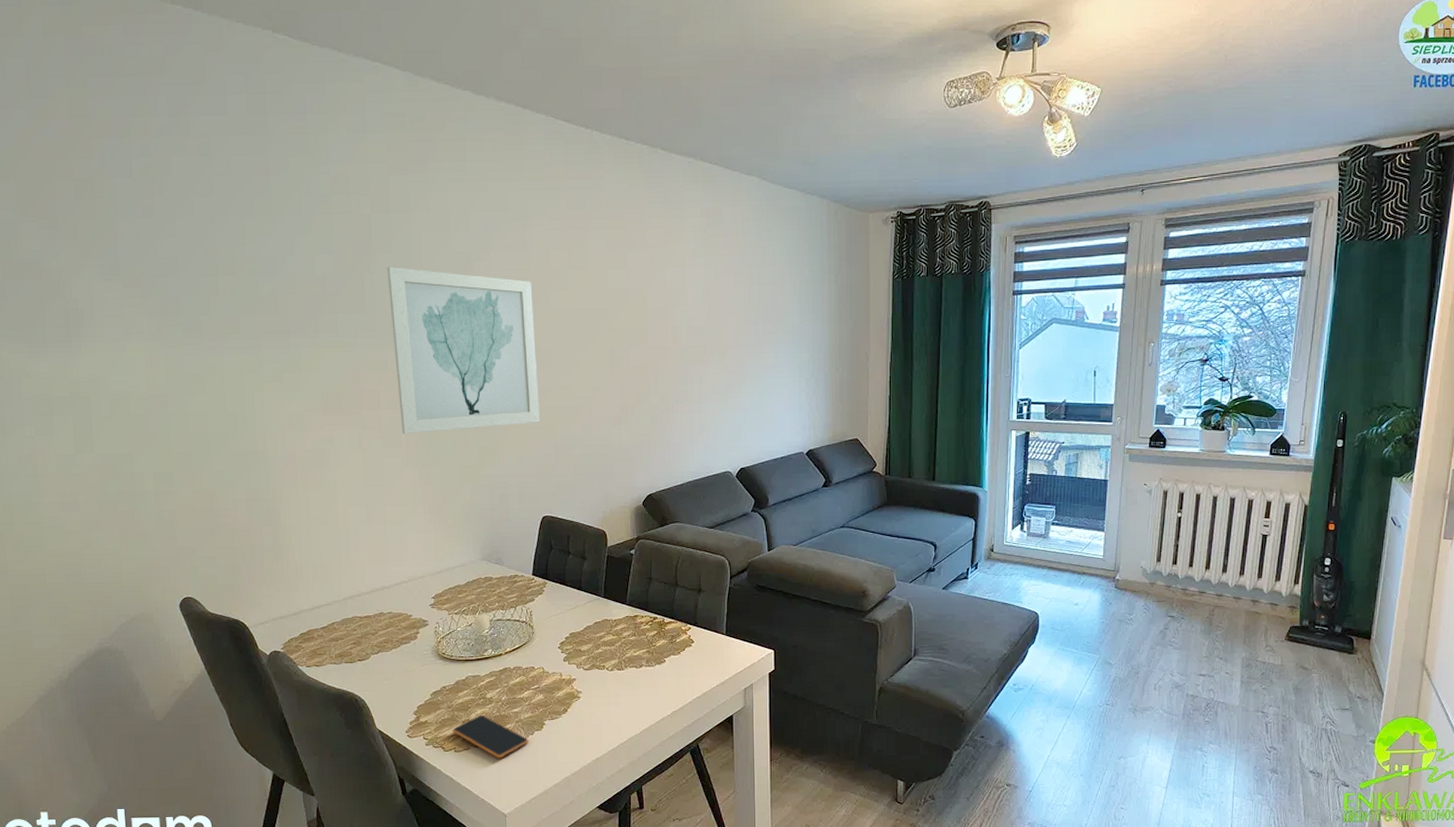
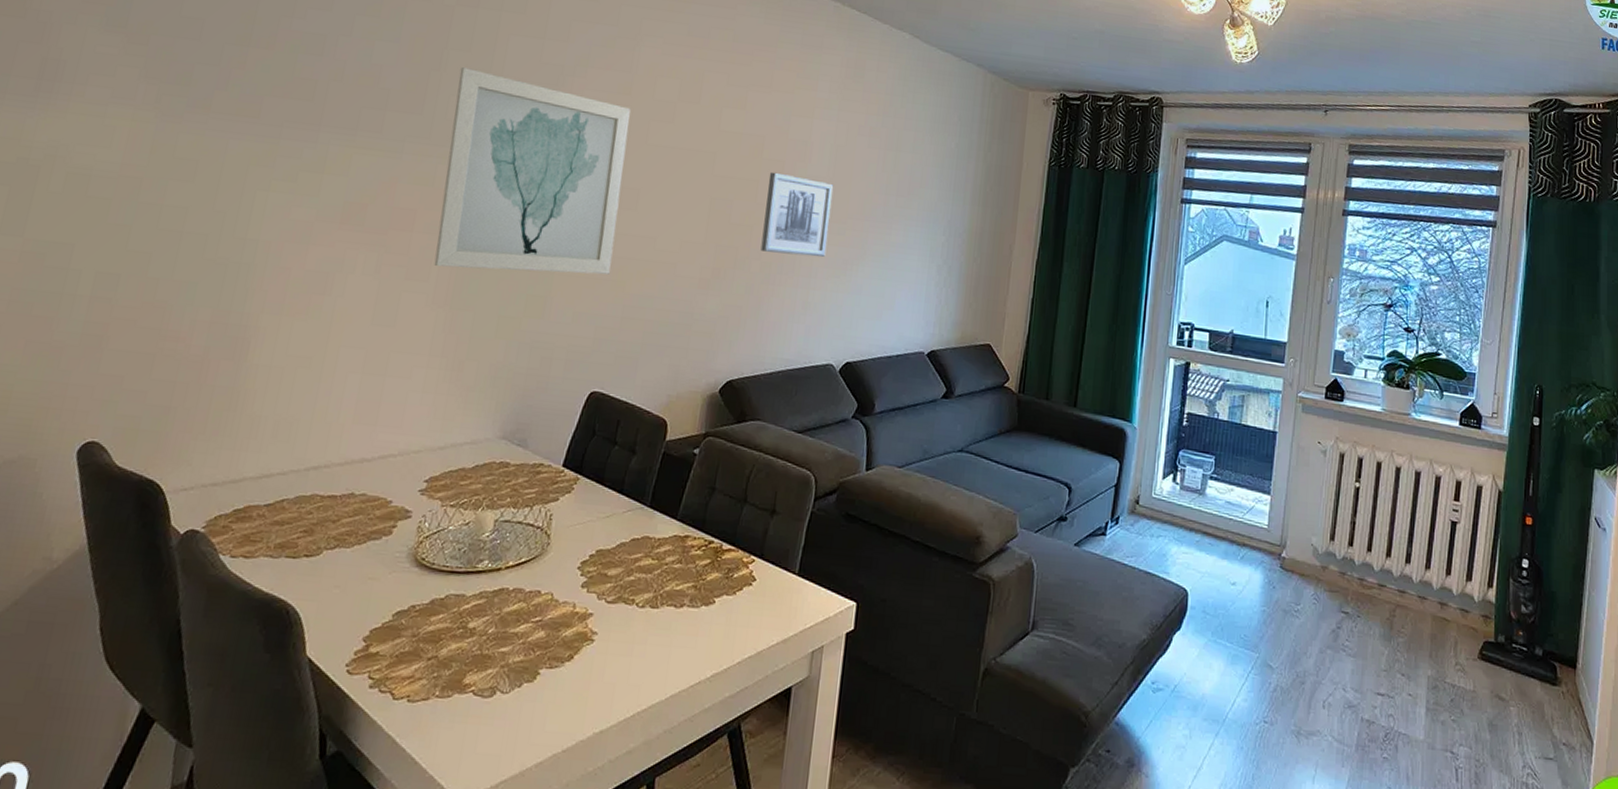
smartphone: present [452,714,529,759] -> none [411,651,513,718]
wall art: none [655,318,712,387] -> present [760,171,834,258]

